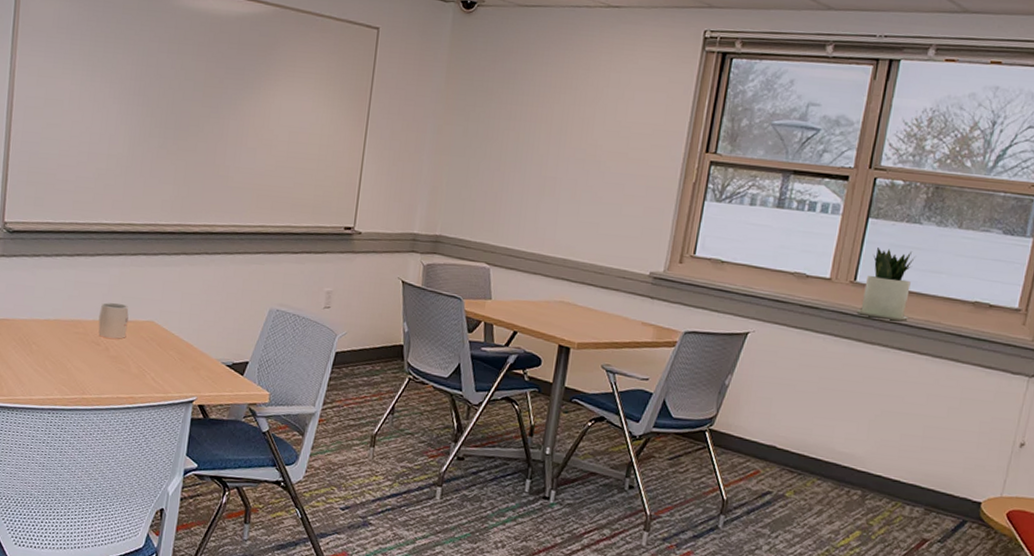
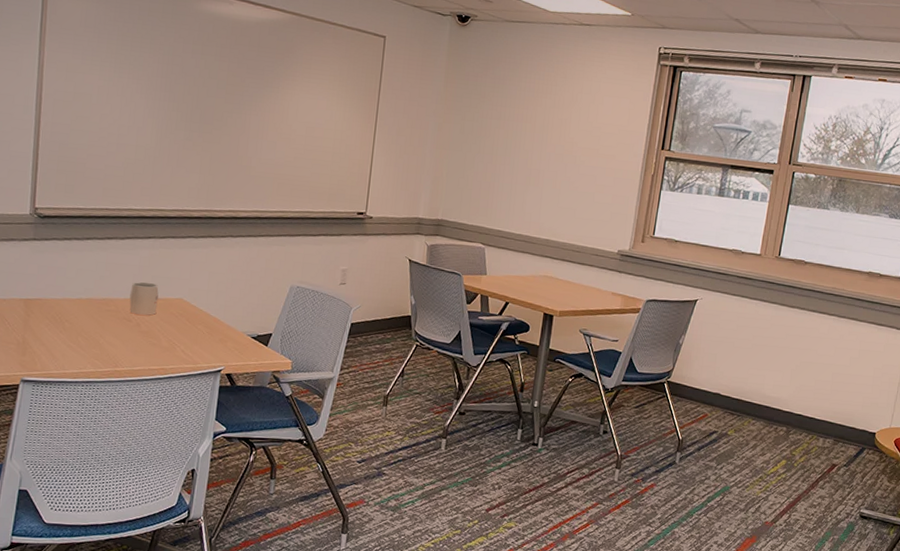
planter: present [856,248,915,322] -> none [780,229,824,289]

